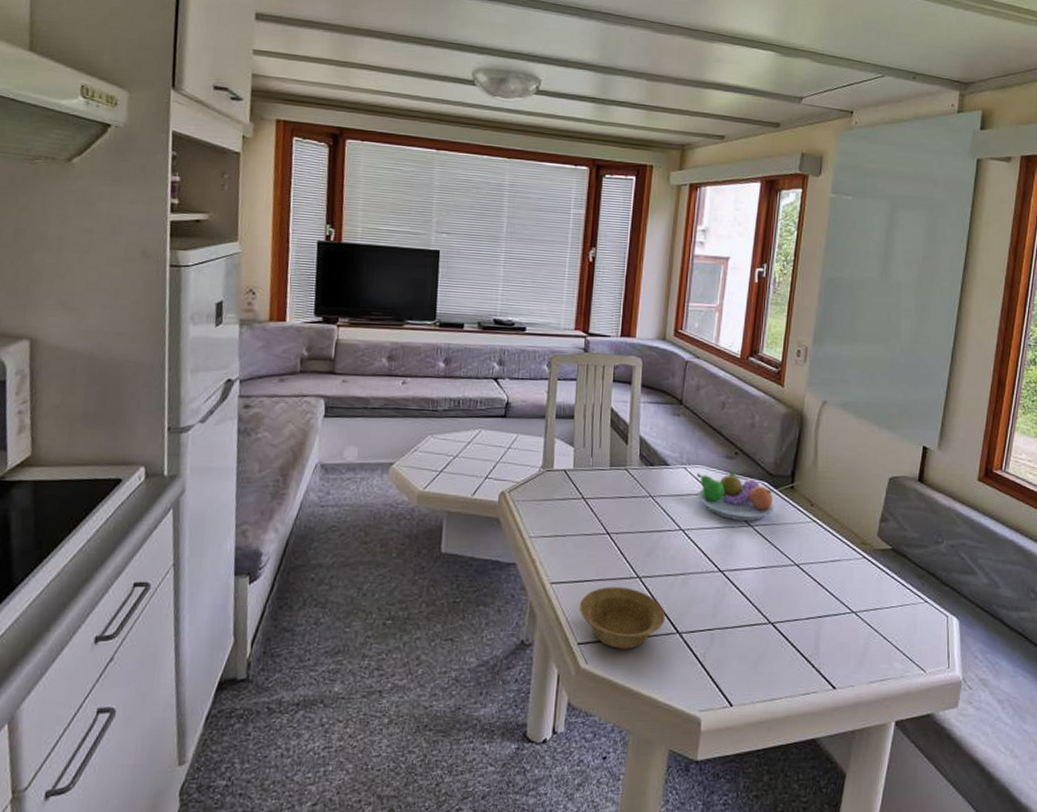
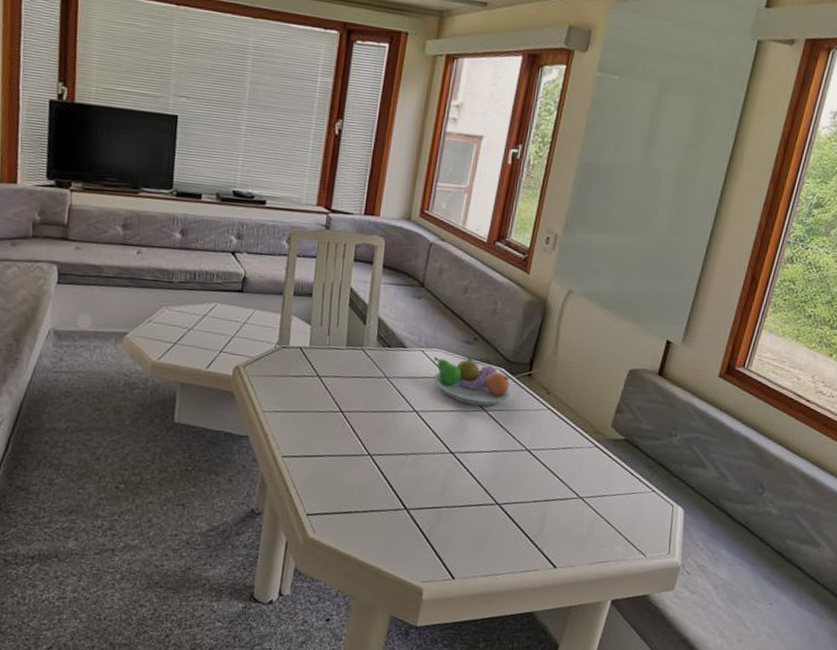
bowl: present [580,587,665,649] -> none [310,462,394,522]

